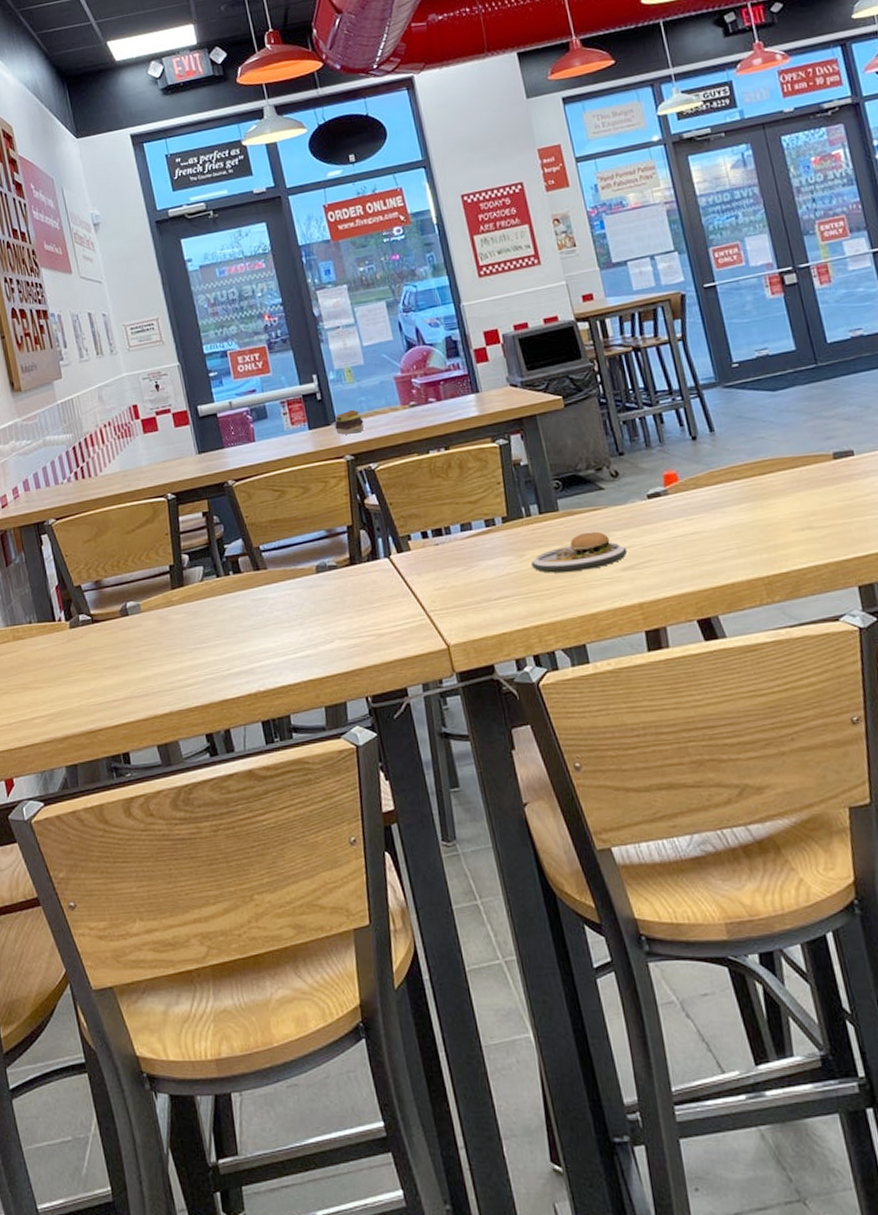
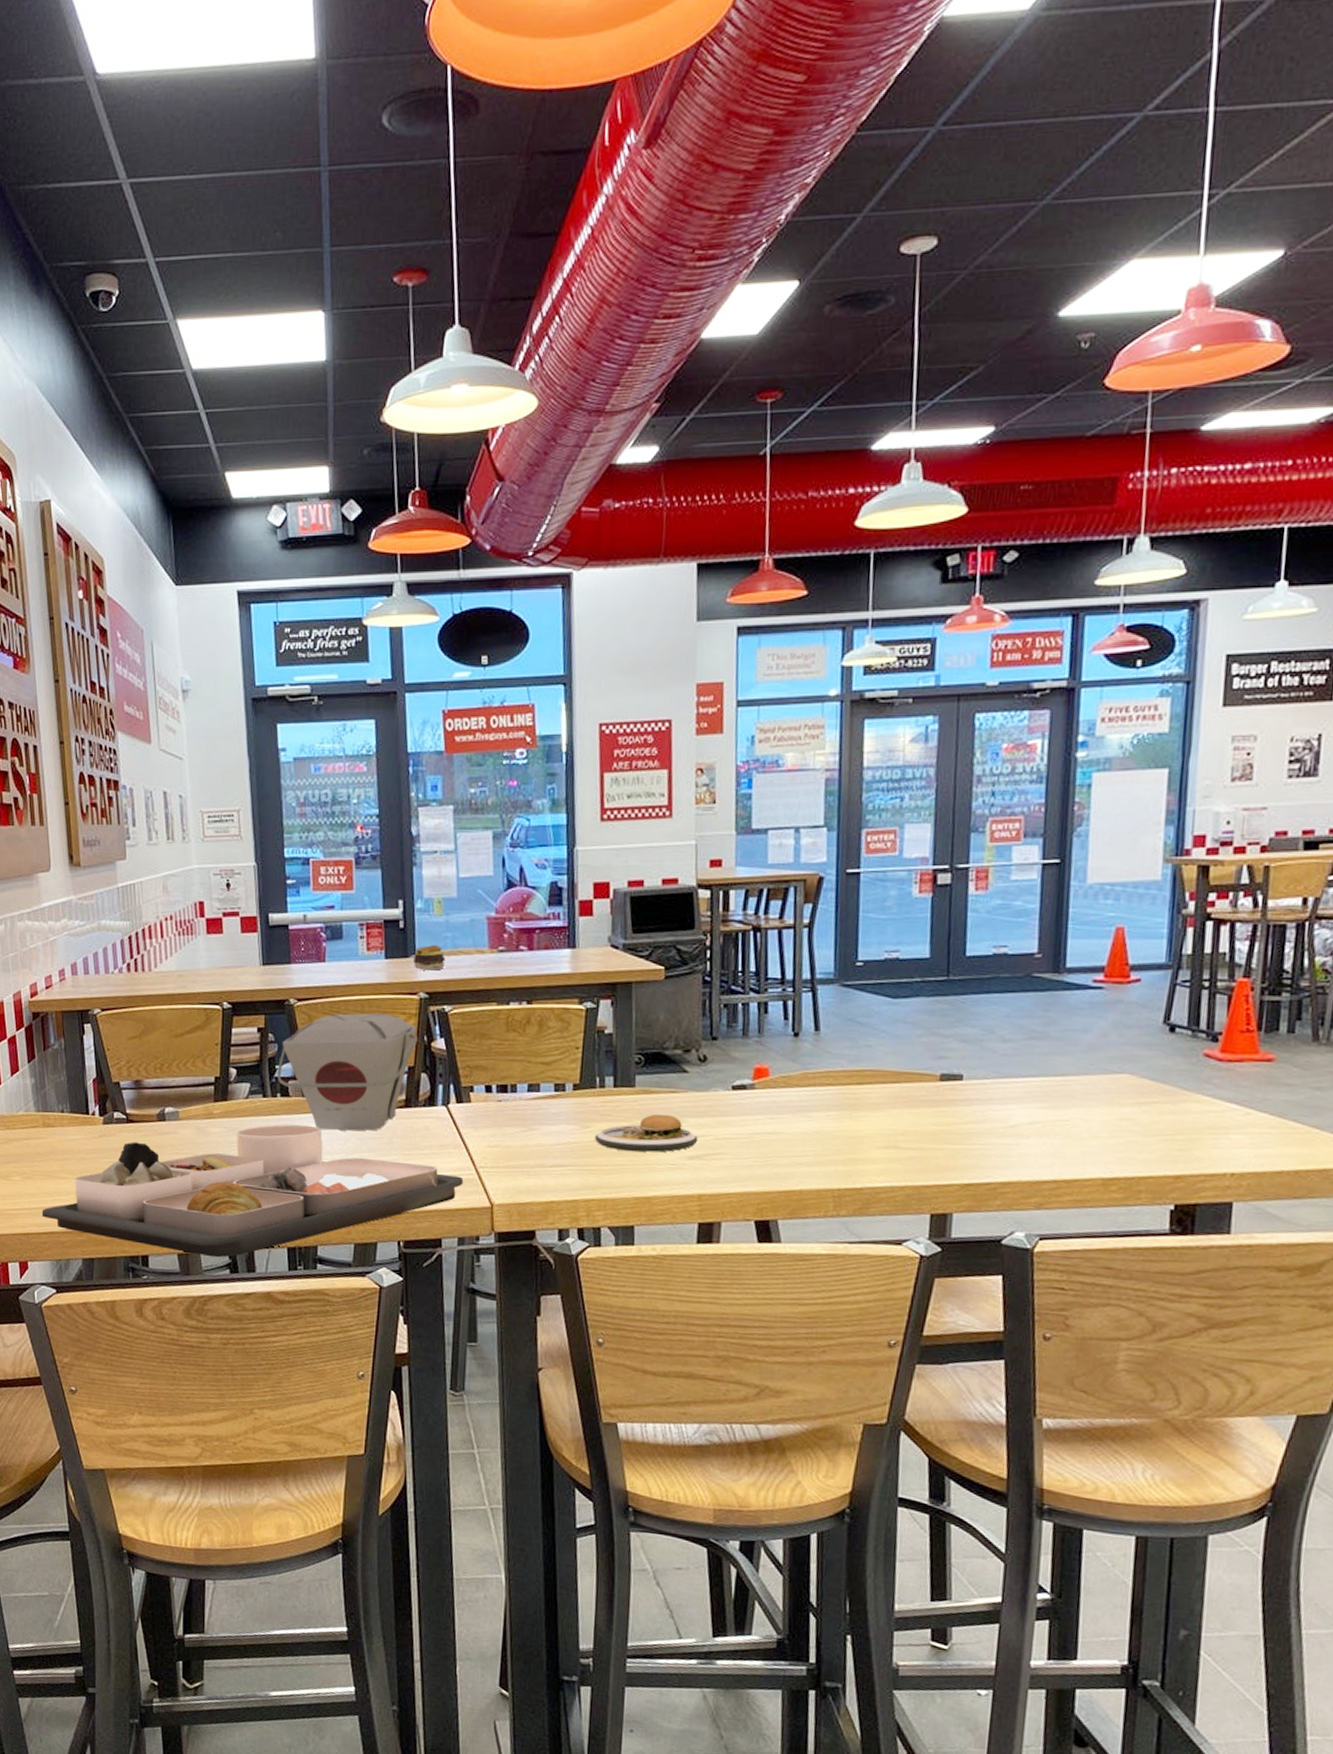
food tray: none [21,597,418,744] -> present [41,1124,464,1258]
takeout container: none [226,480,352,600] -> present [276,1013,419,1131]

